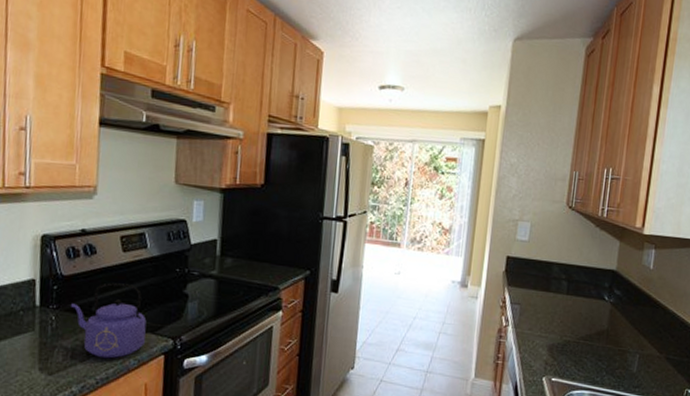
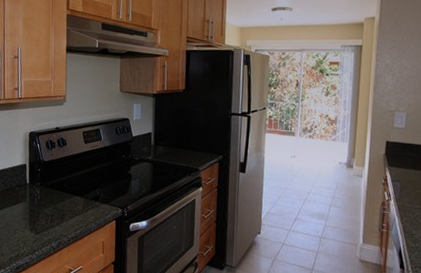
kettle: present [71,282,147,359] -> none [50,166,103,223]

